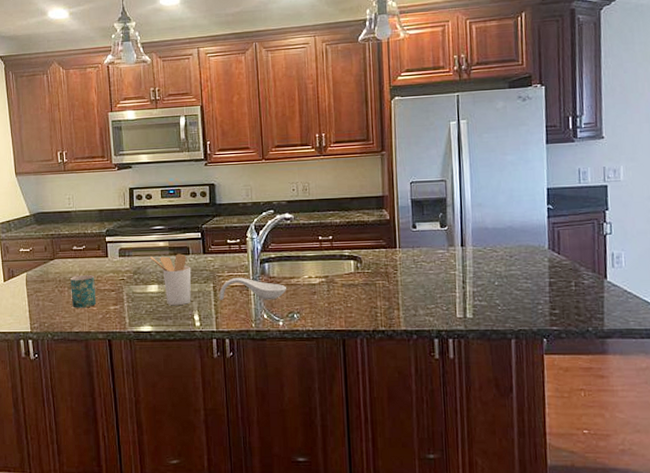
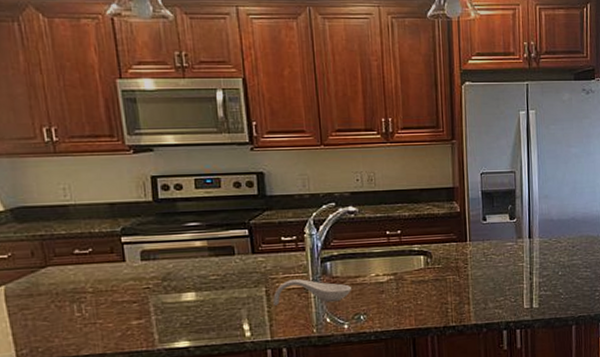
mug: present [70,275,97,308] -> none [73,284,113,326]
utensil holder: present [149,253,191,306] -> none [183,254,239,316]

